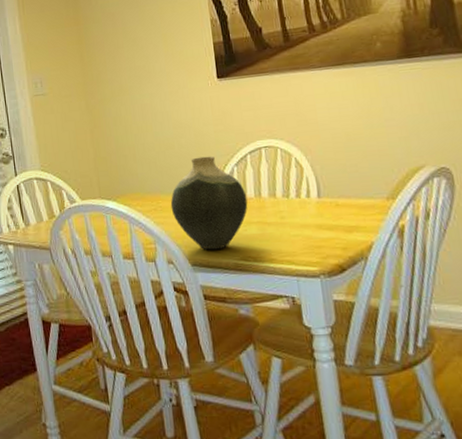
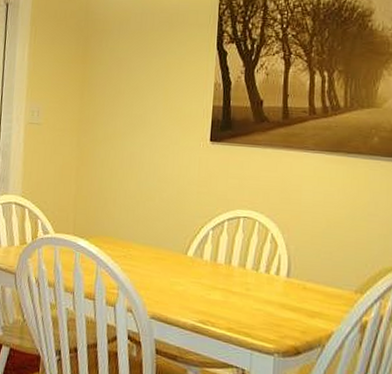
vase: present [170,156,248,250] -> none [140,214,217,308]

